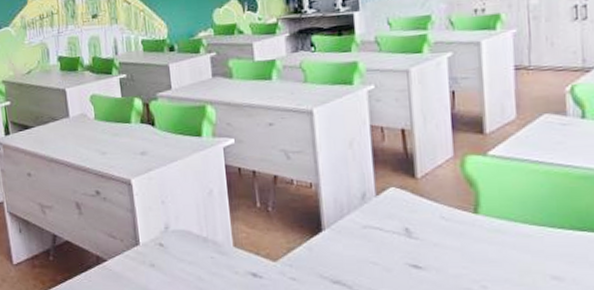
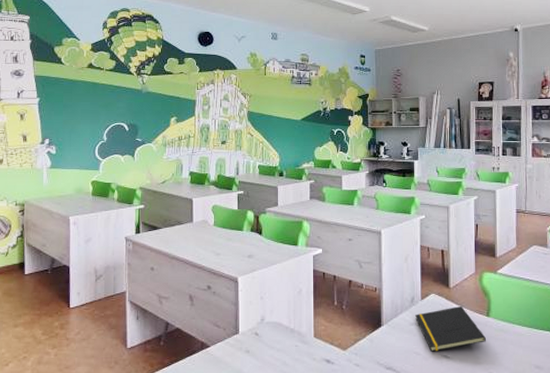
notepad: none [369,202,474,261] -> present [415,306,486,352]

